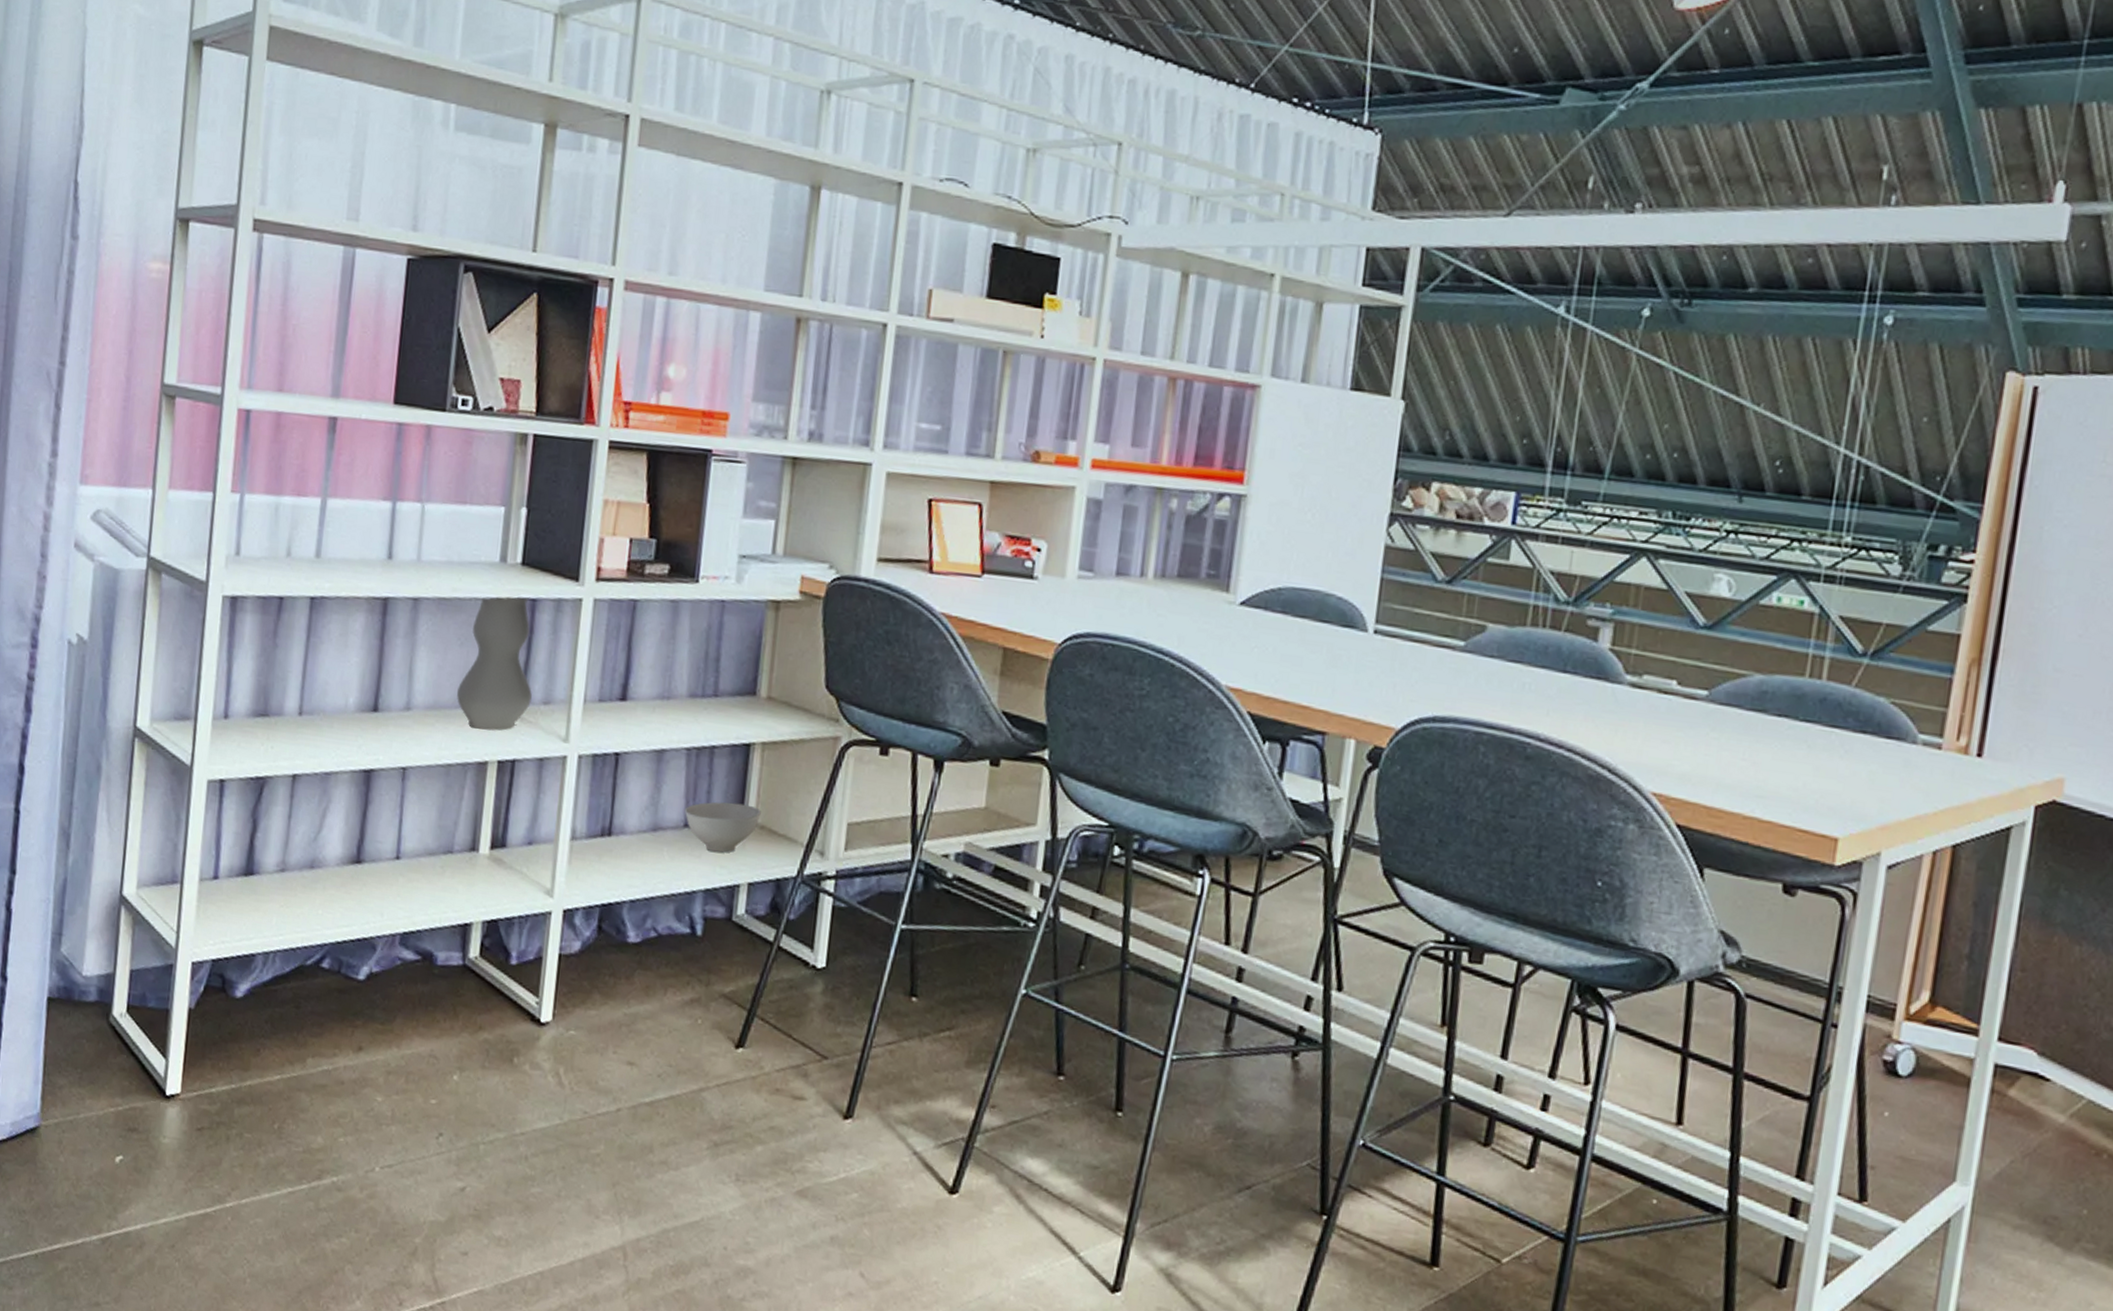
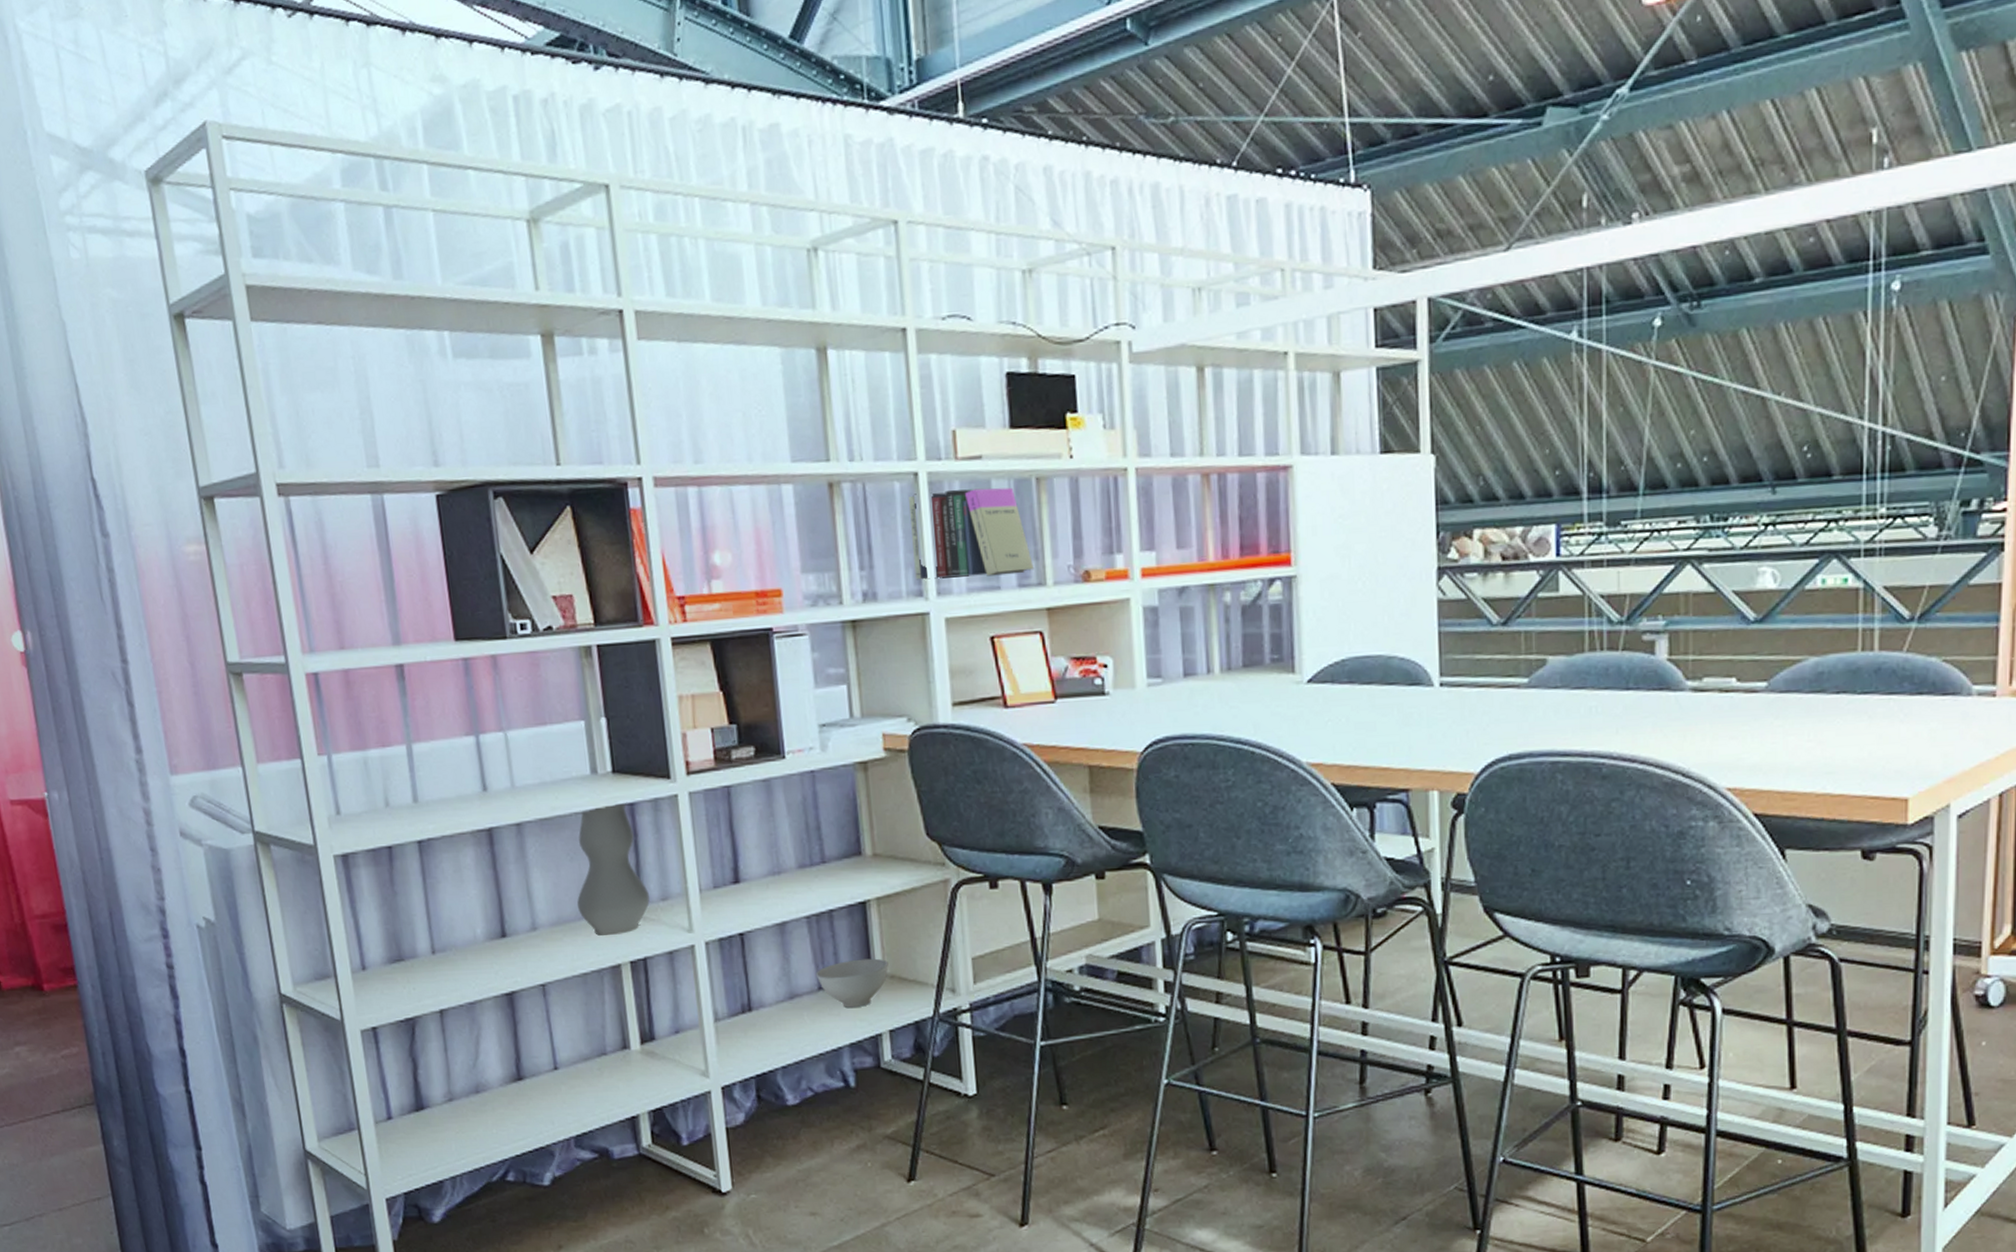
books: none [865,344,986,443] -> present [909,487,1035,580]

